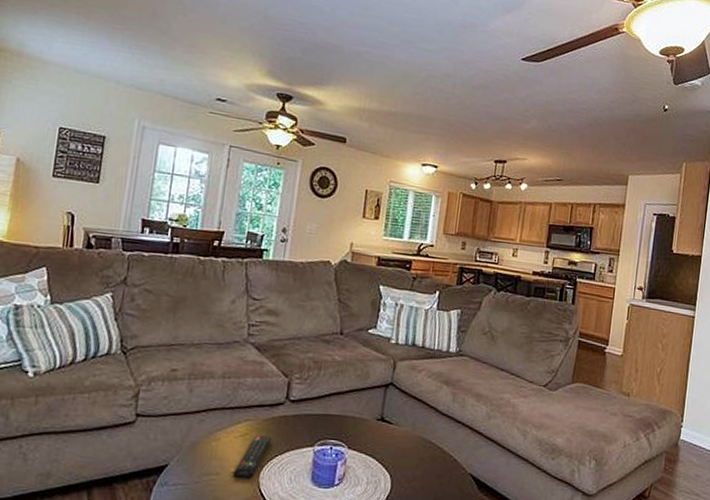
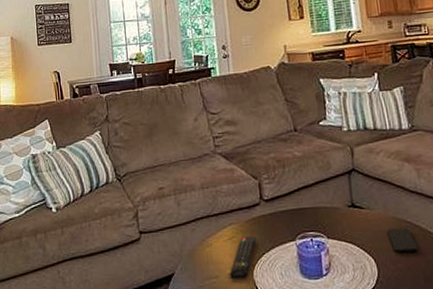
smartphone: none [410,447,436,472] -> present [387,228,418,253]

